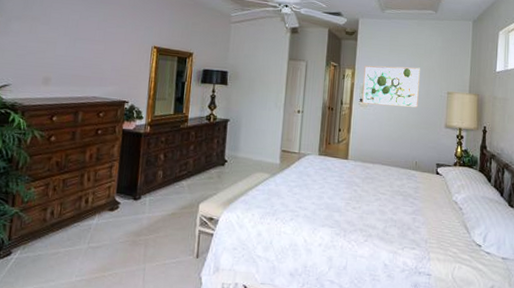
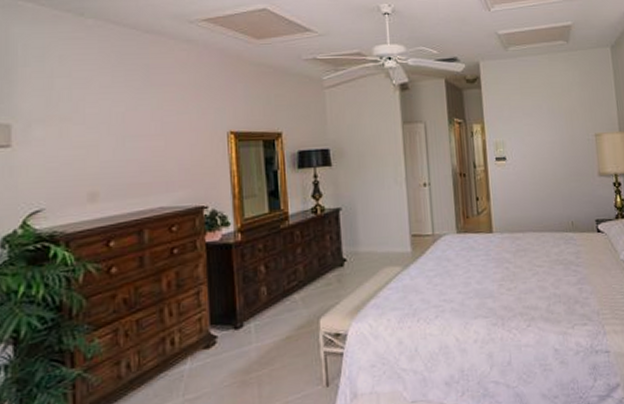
wall art: present [362,65,420,108] -> none [495,110,564,163]

